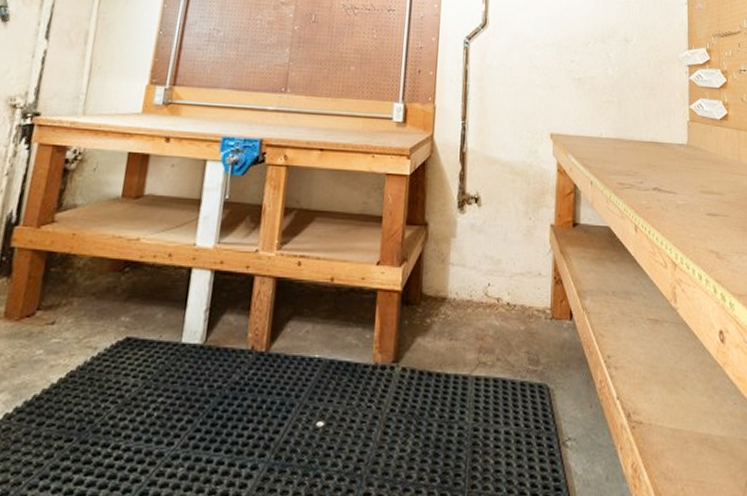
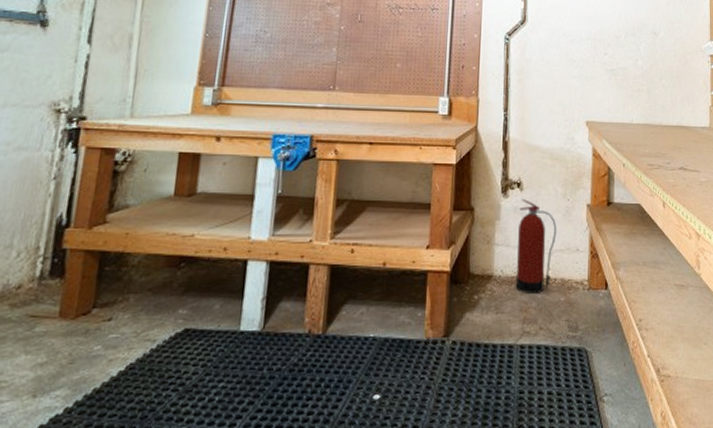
fire extinguisher: none [471,214,517,322] -> present [515,198,557,295]

